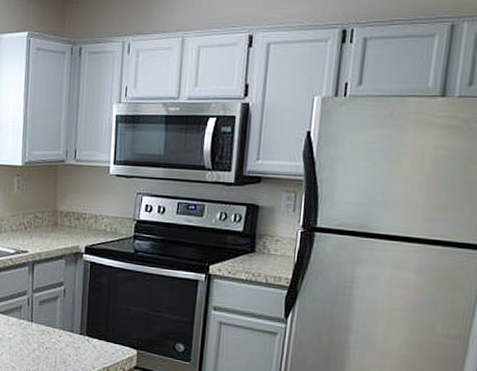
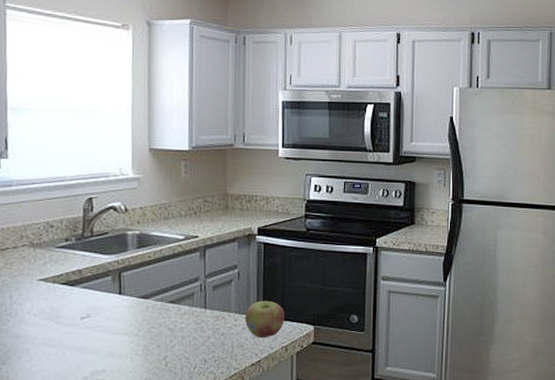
apple: none [69,319,108,357] -> present [245,300,285,338]

